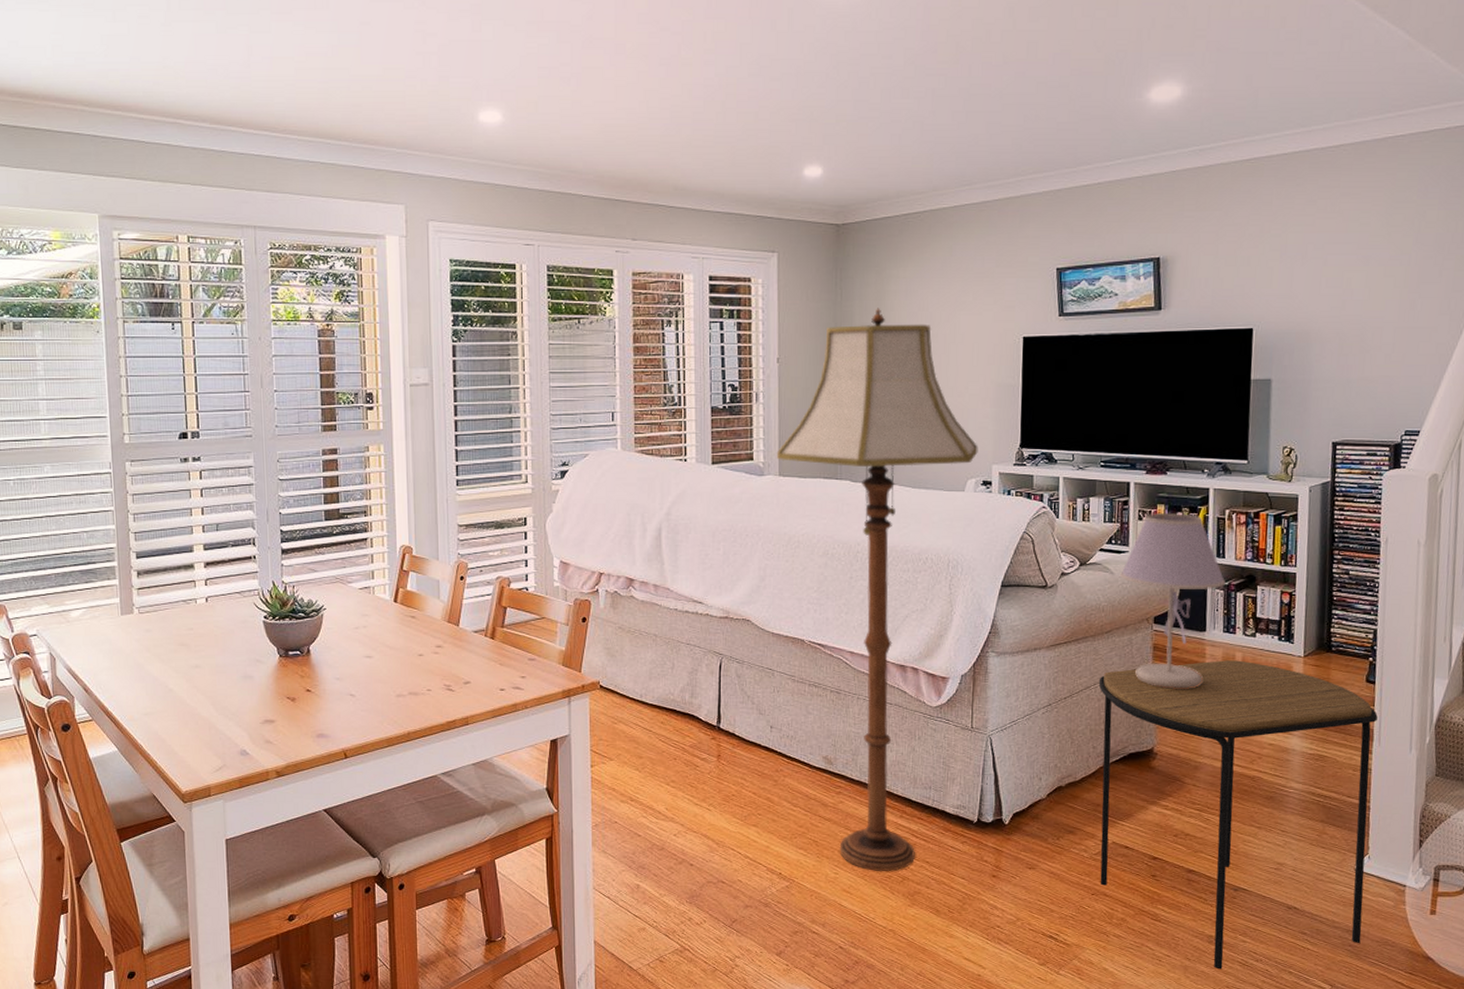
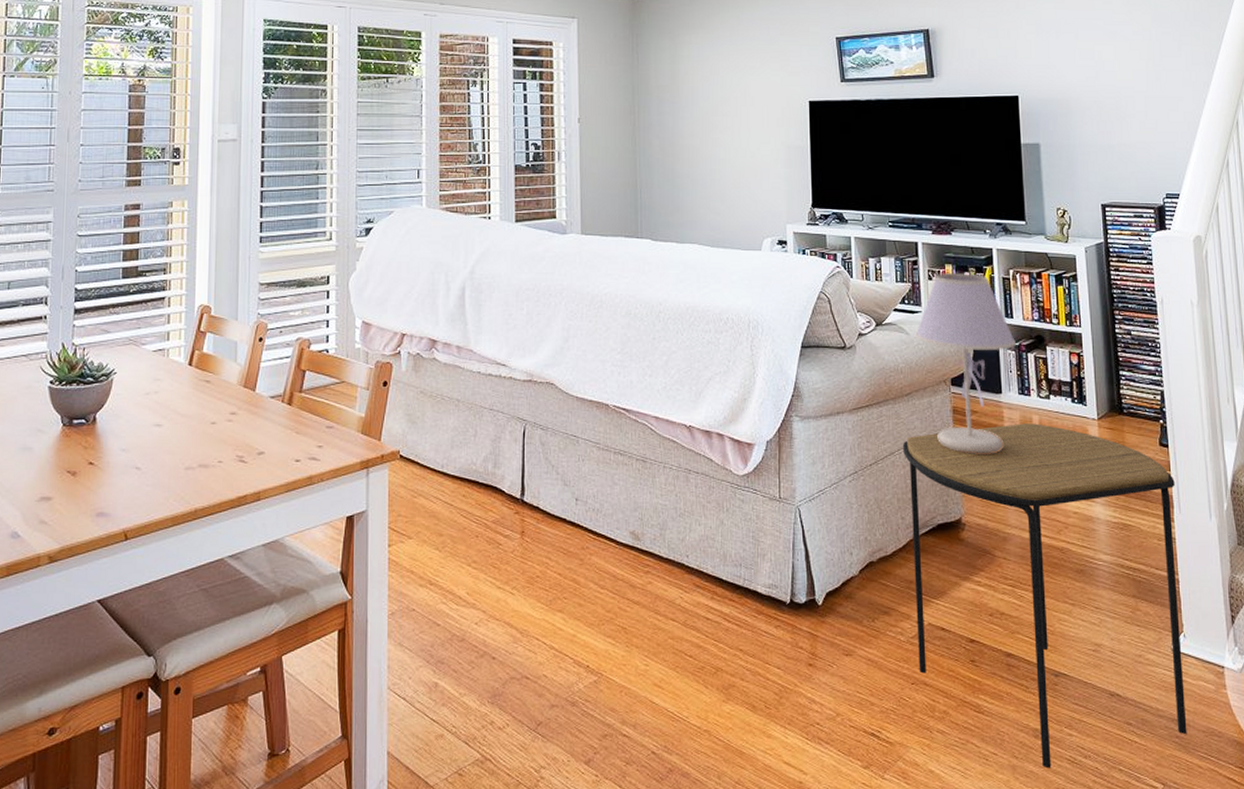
floor lamp: present [776,307,978,872] -> none [578,71,772,663]

